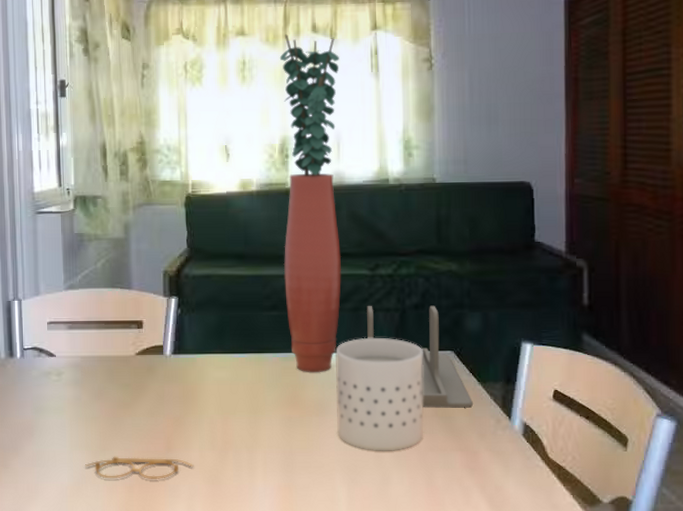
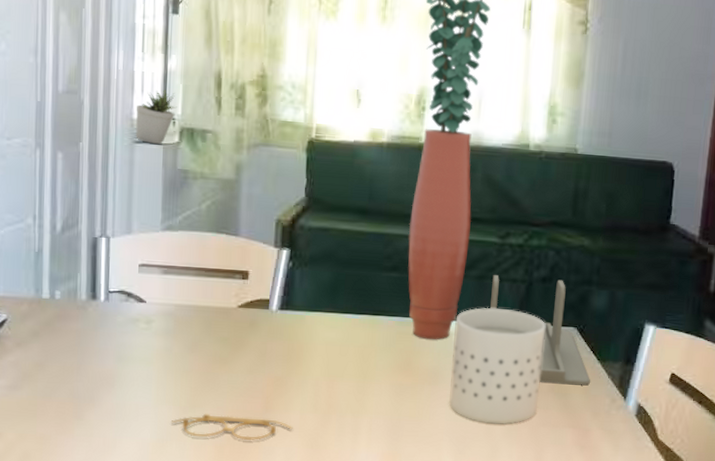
potted plant: none [35,164,70,213] -> present [136,90,177,144]

